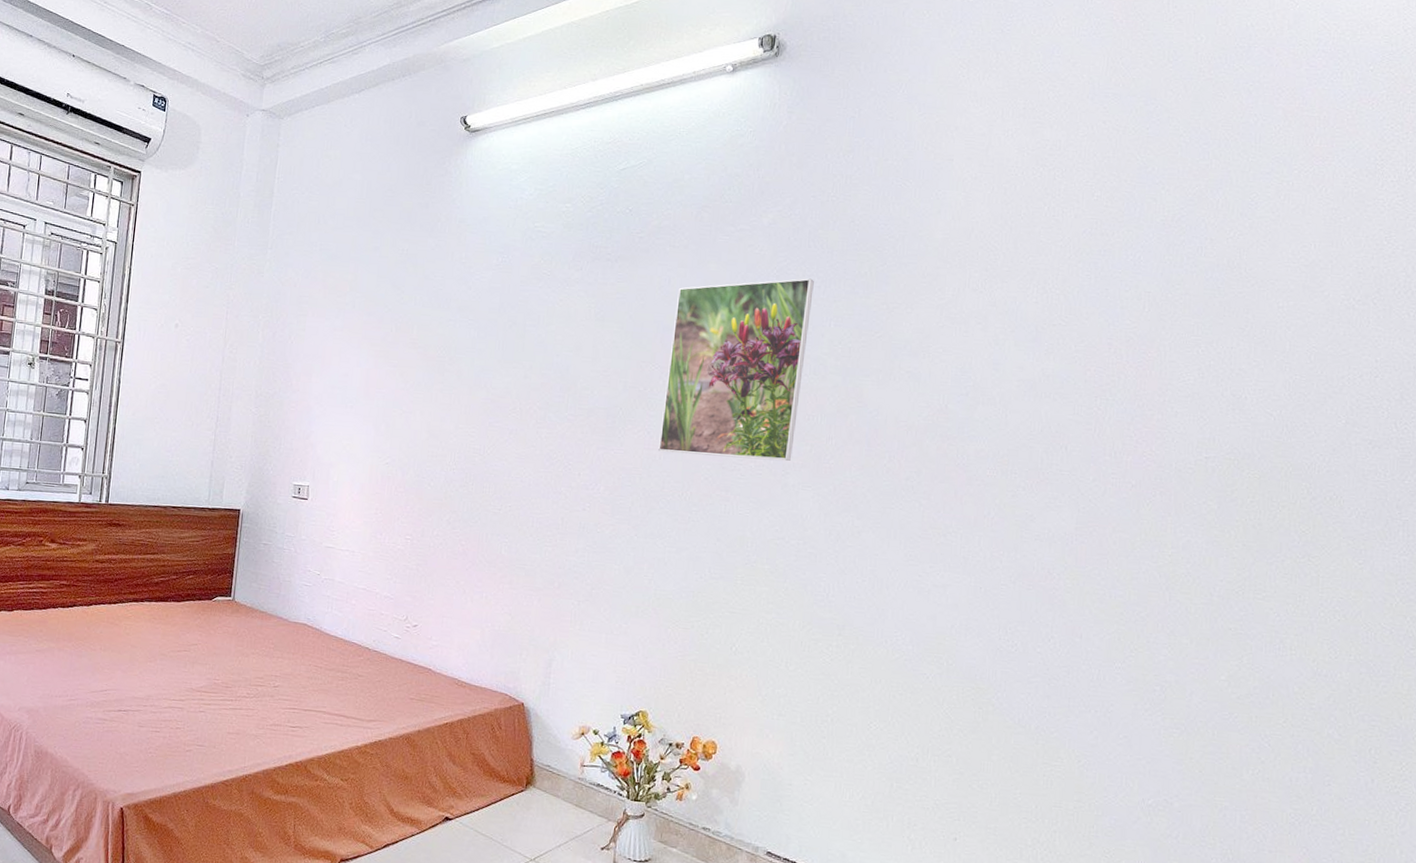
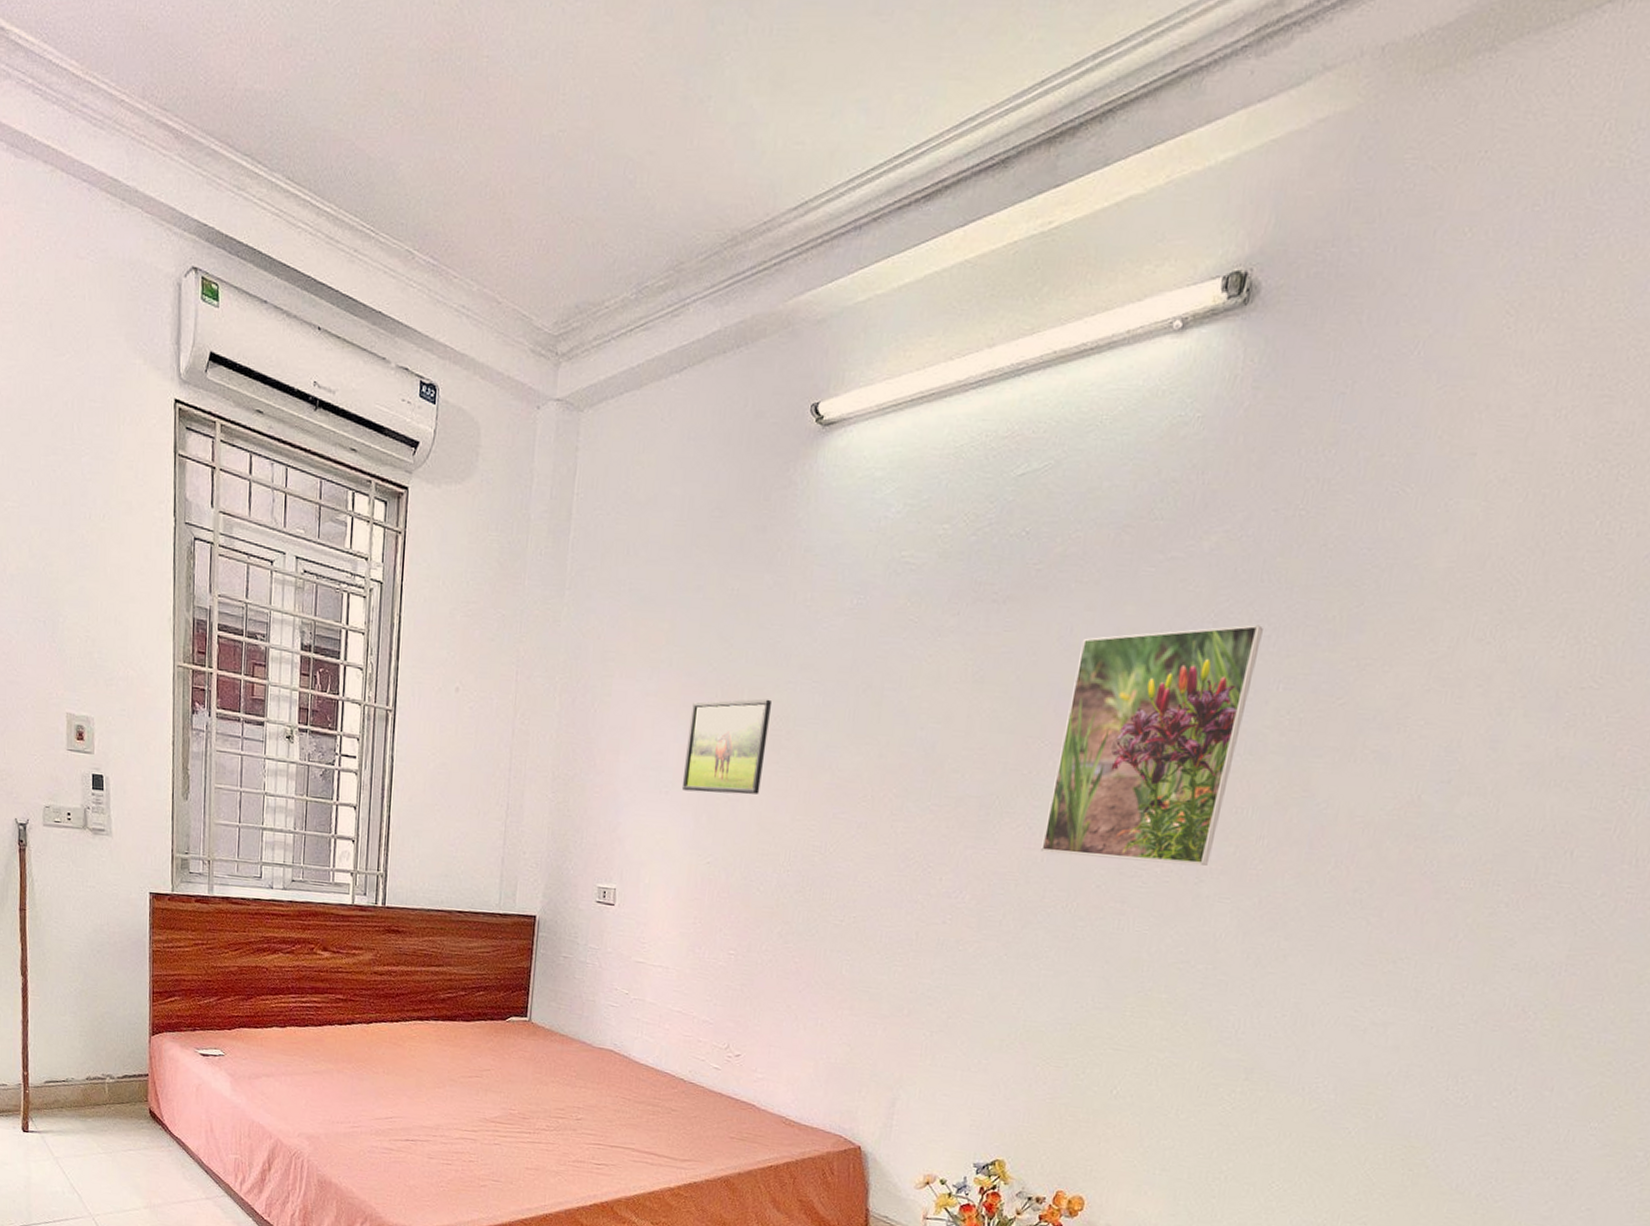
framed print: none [364,333,436,408] -> present [681,699,771,795]

